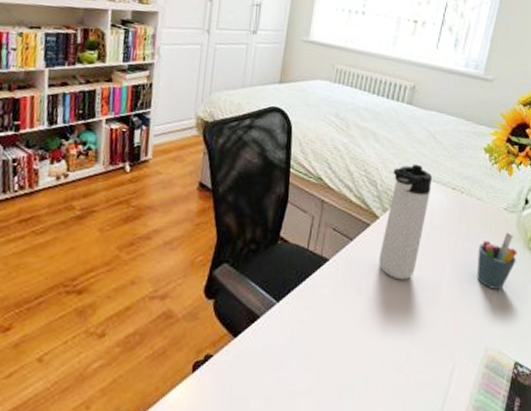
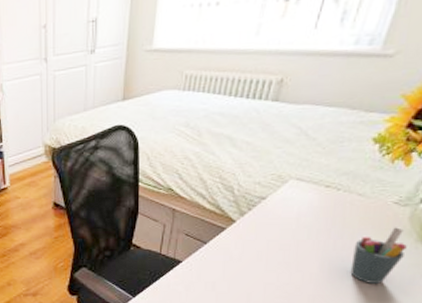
thermos bottle: present [379,164,433,280] -> none [235,165,302,277]

